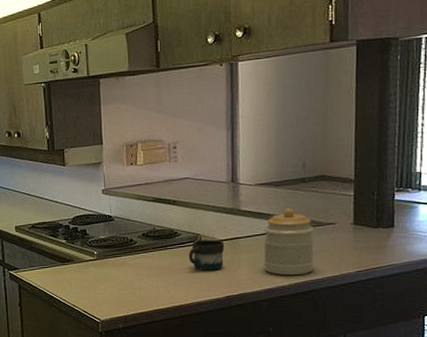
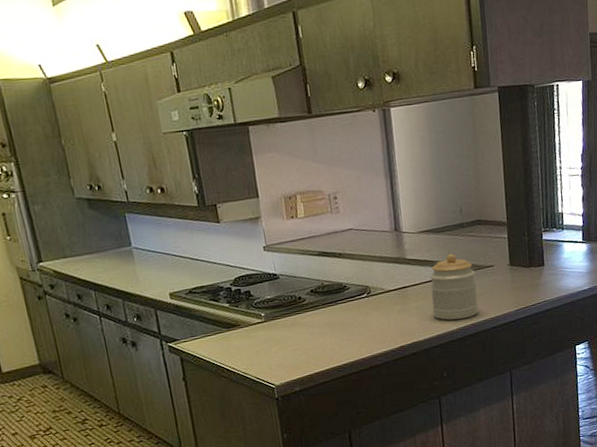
mug: present [188,239,225,271] -> none [359,290,395,323]

